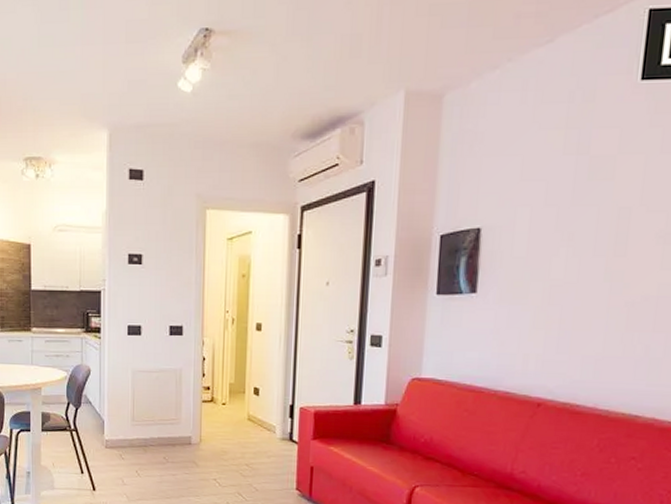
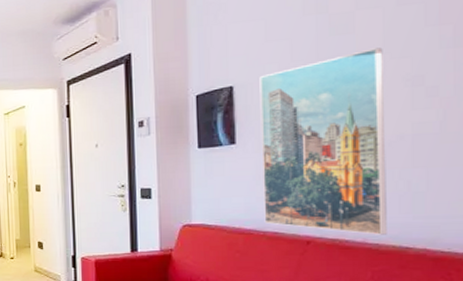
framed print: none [497,198,640,401] -> present [259,47,387,235]

